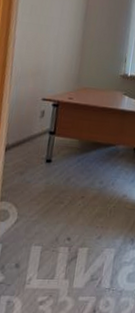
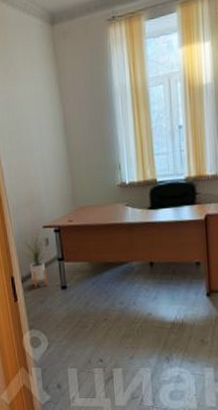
house plant: none [13,102,45,158] -> present [20,230,49,288]

